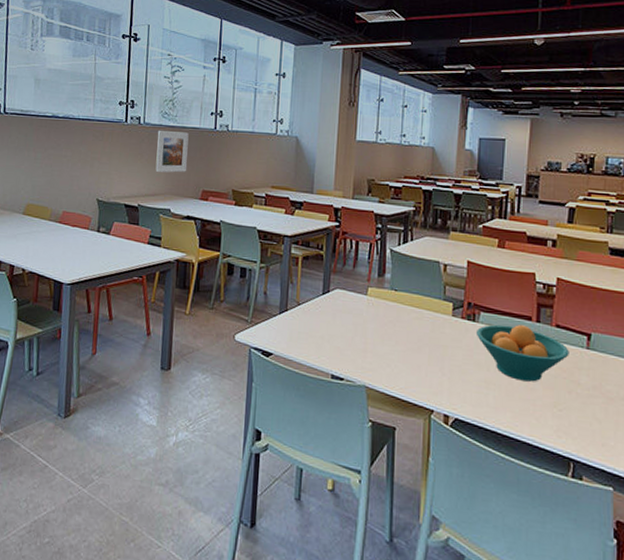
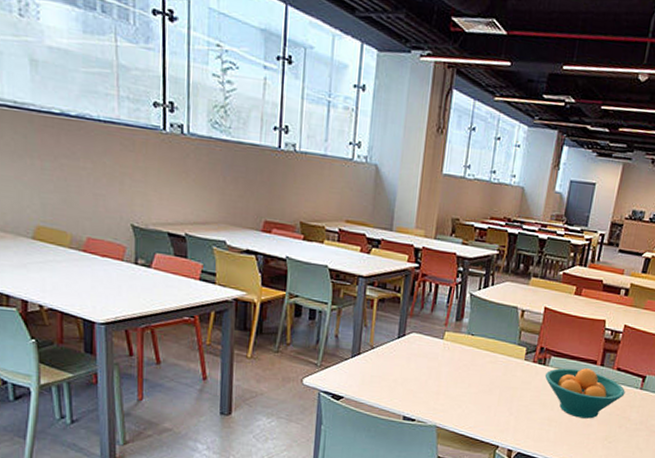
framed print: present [155,131,189,173] -> none [205,144,247,198]

